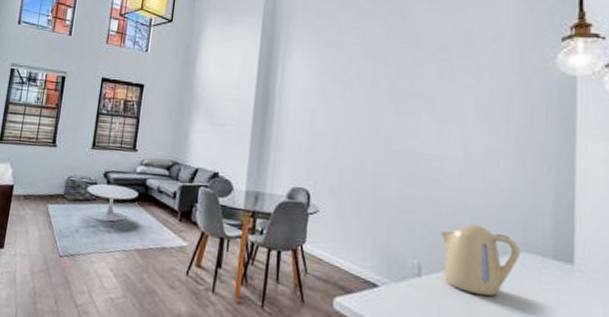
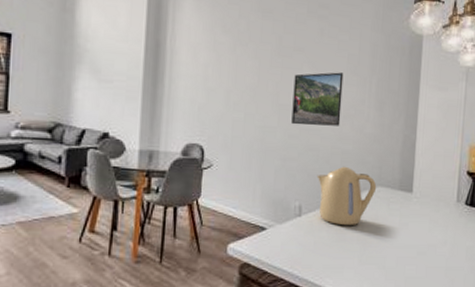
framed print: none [407,118,471,178] -> present [291,72,344,126]

